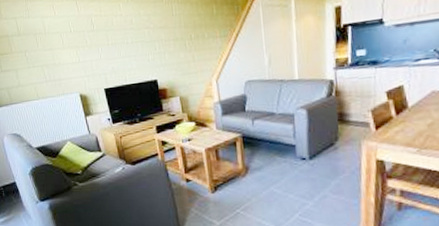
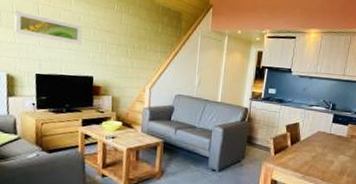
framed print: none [72,27,139,53] -> present [14,10,83,45]

